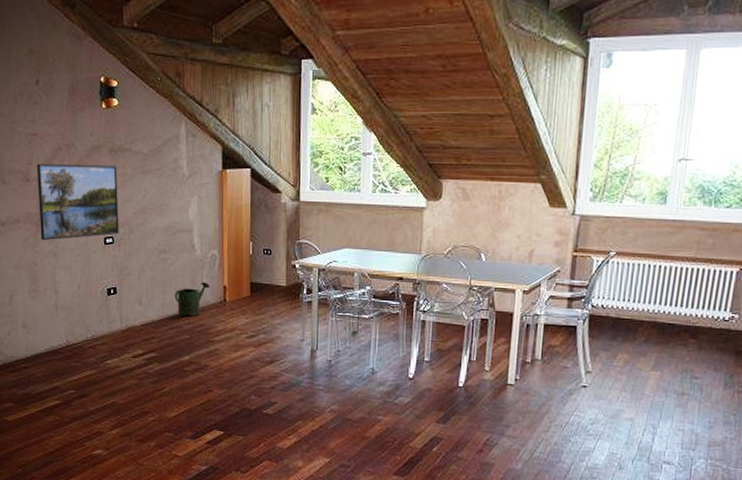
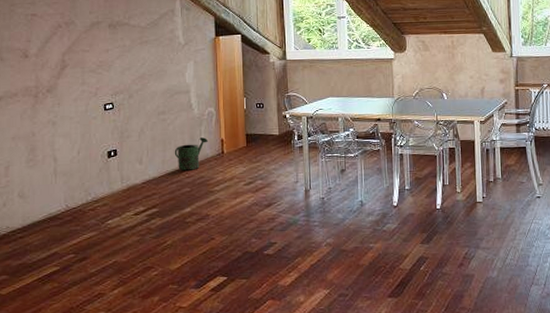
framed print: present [37,163,119,241] -> none [36,39,119,112]

